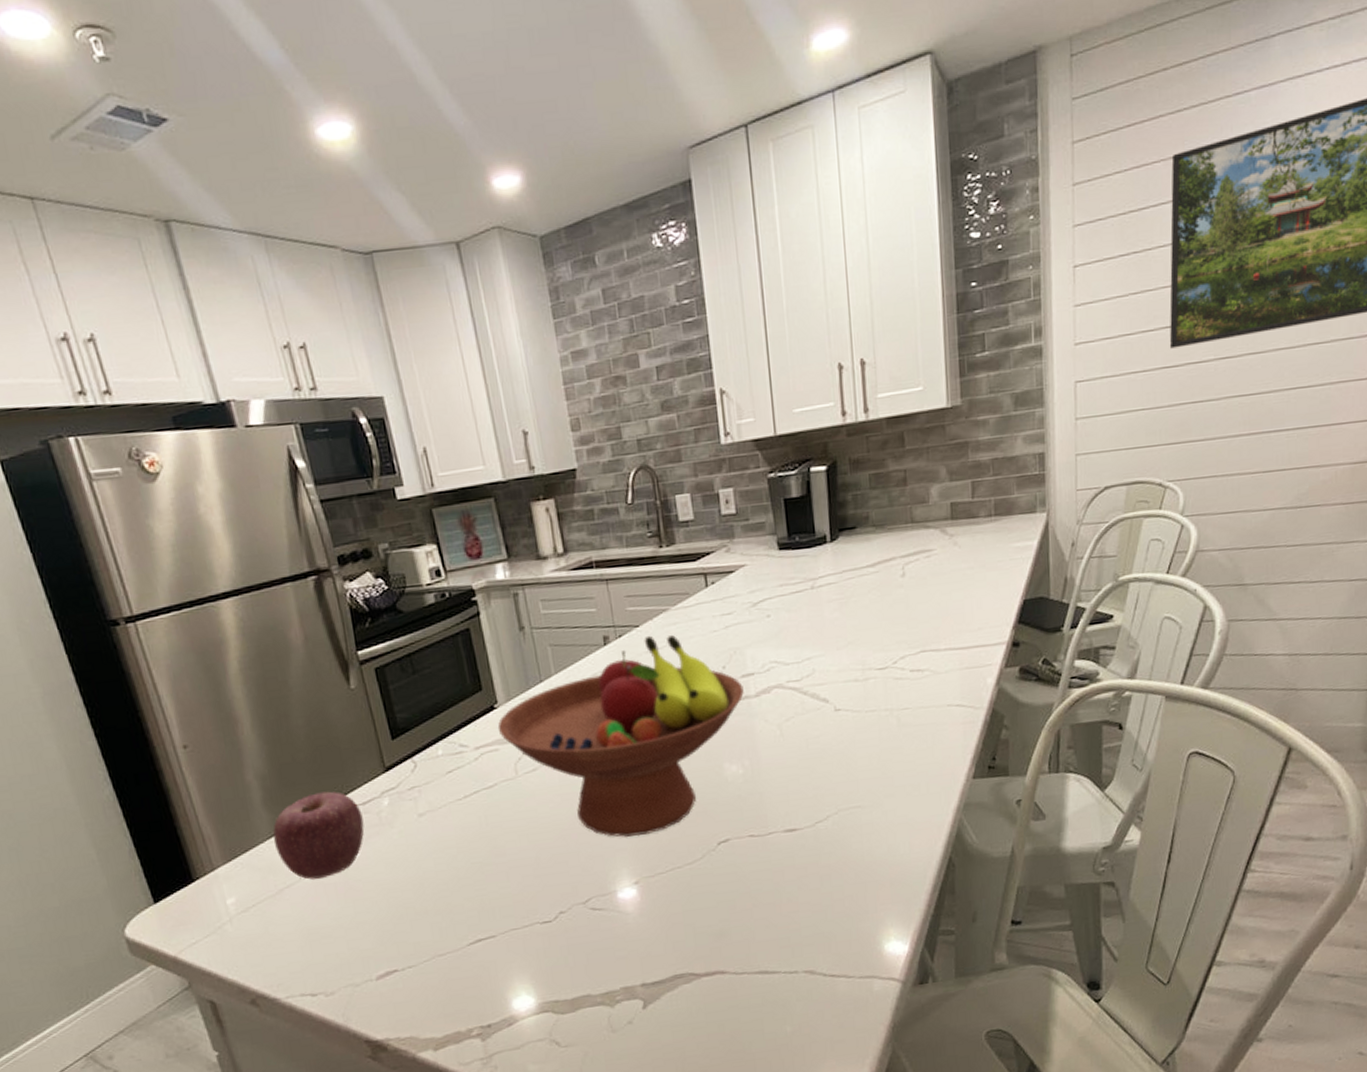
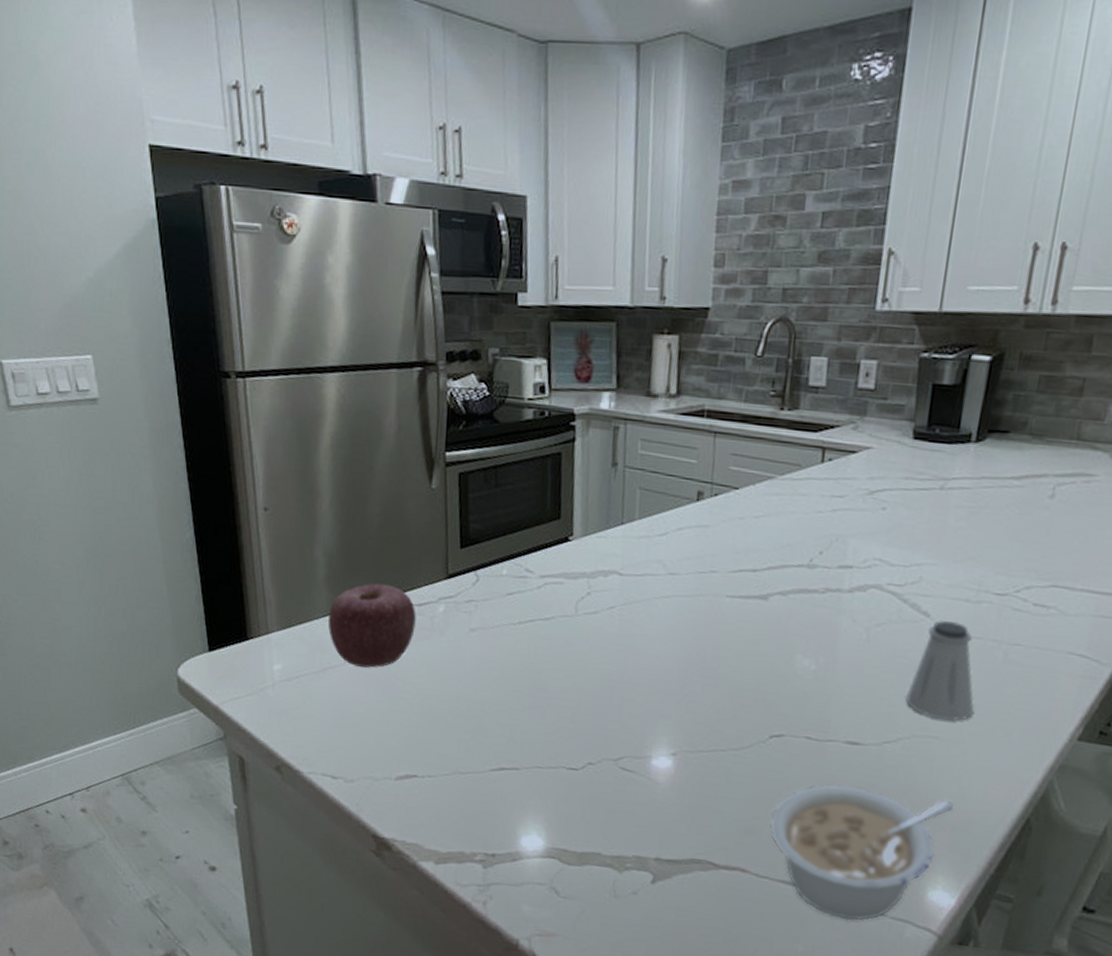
fruit bowl: present [497,635,744,837] -> none [567,500,838,708]
legume: none [735,859,888,992] -> present [768,783,955,921]
saltshaker: none [826,701,885,791] -> present [906,620,974,721]

